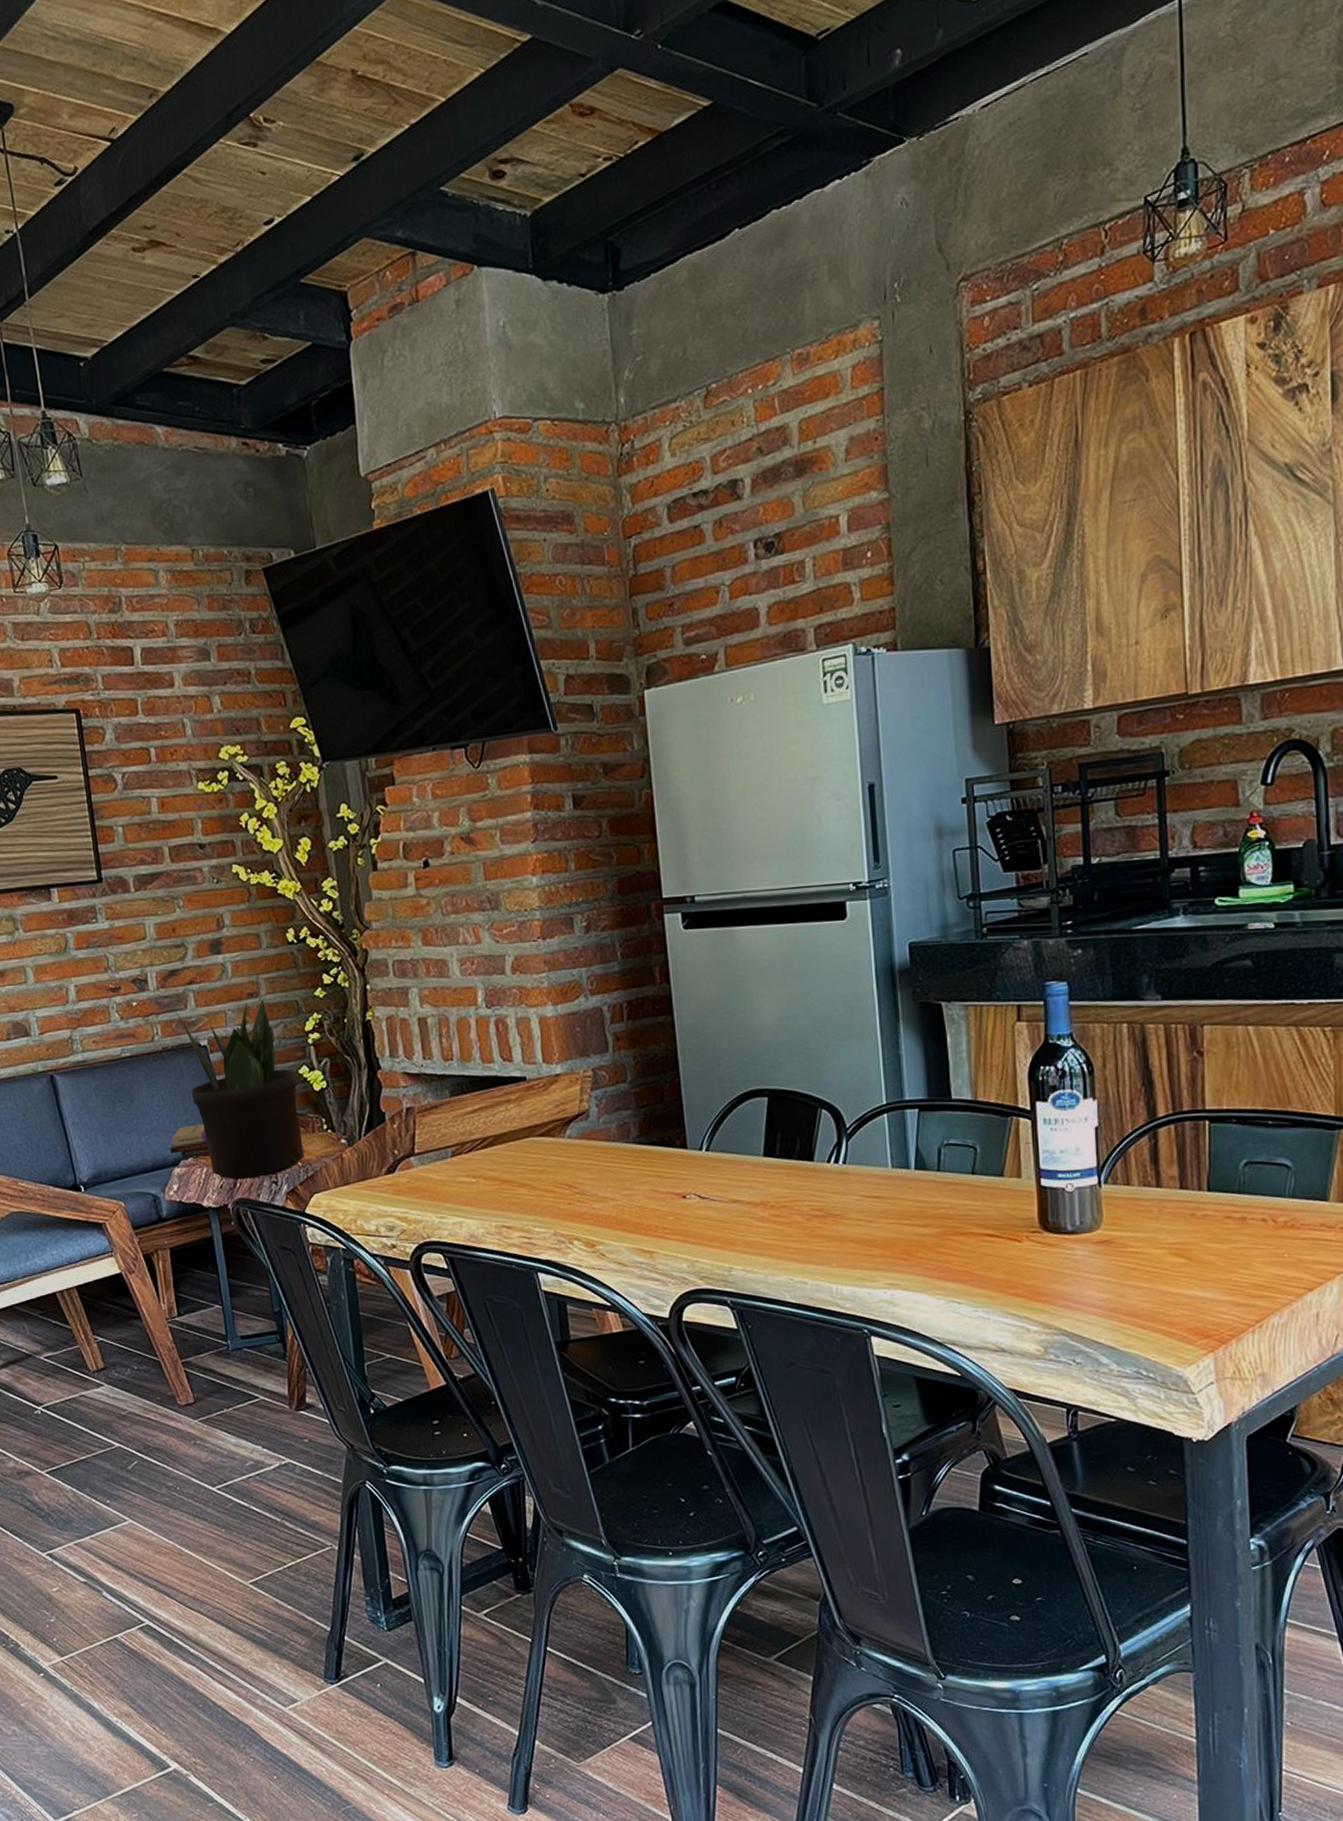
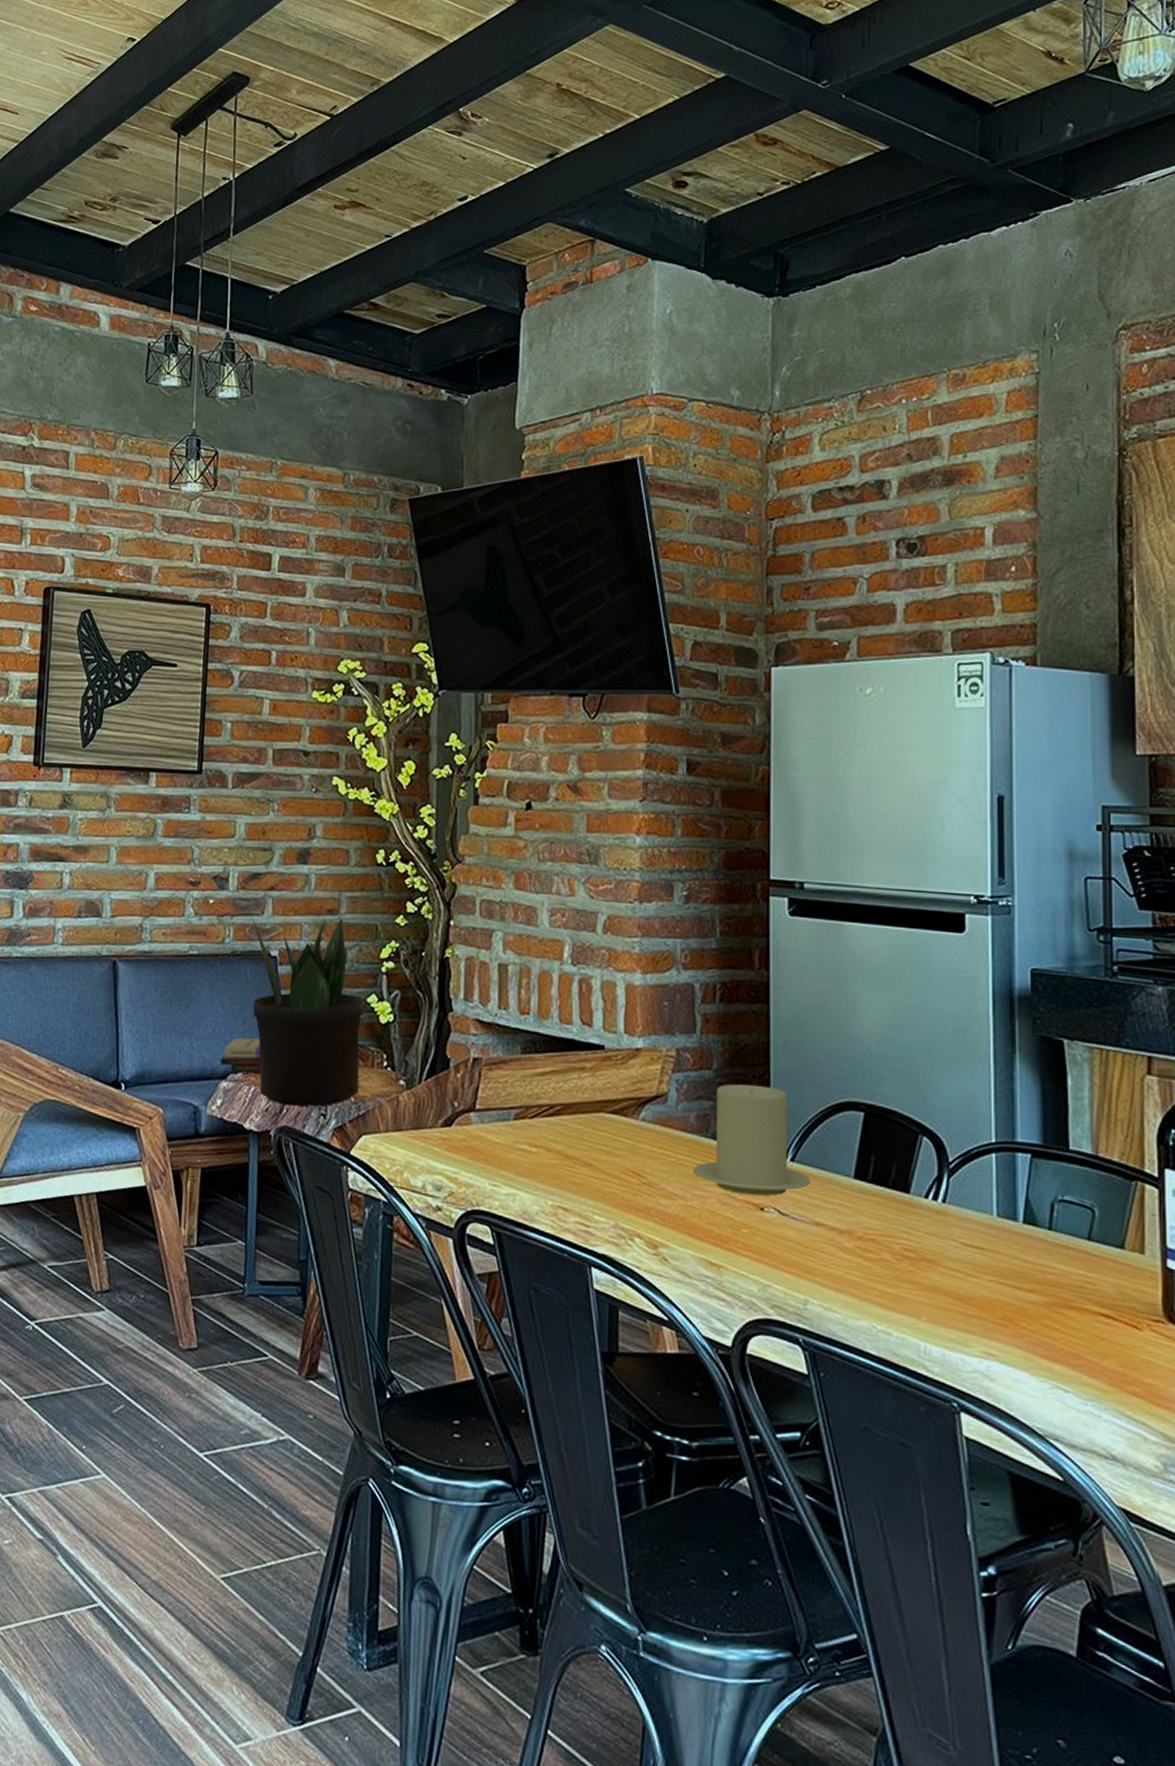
candle: none [619,1088,725,1188] -> present [693,1084,810,1197]

